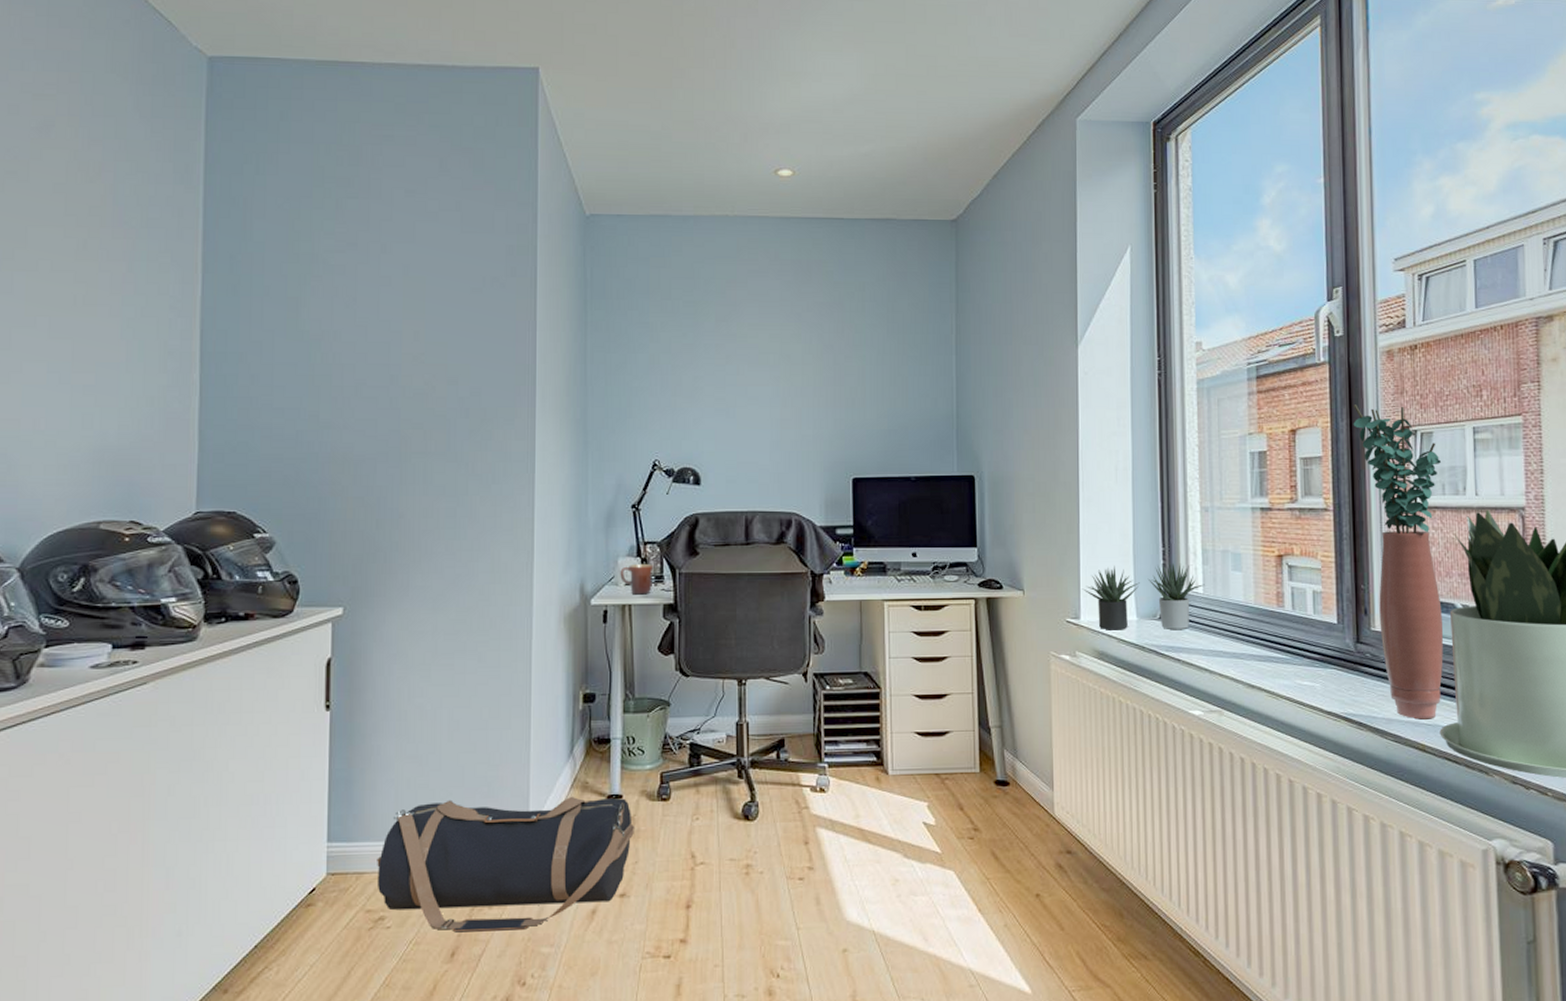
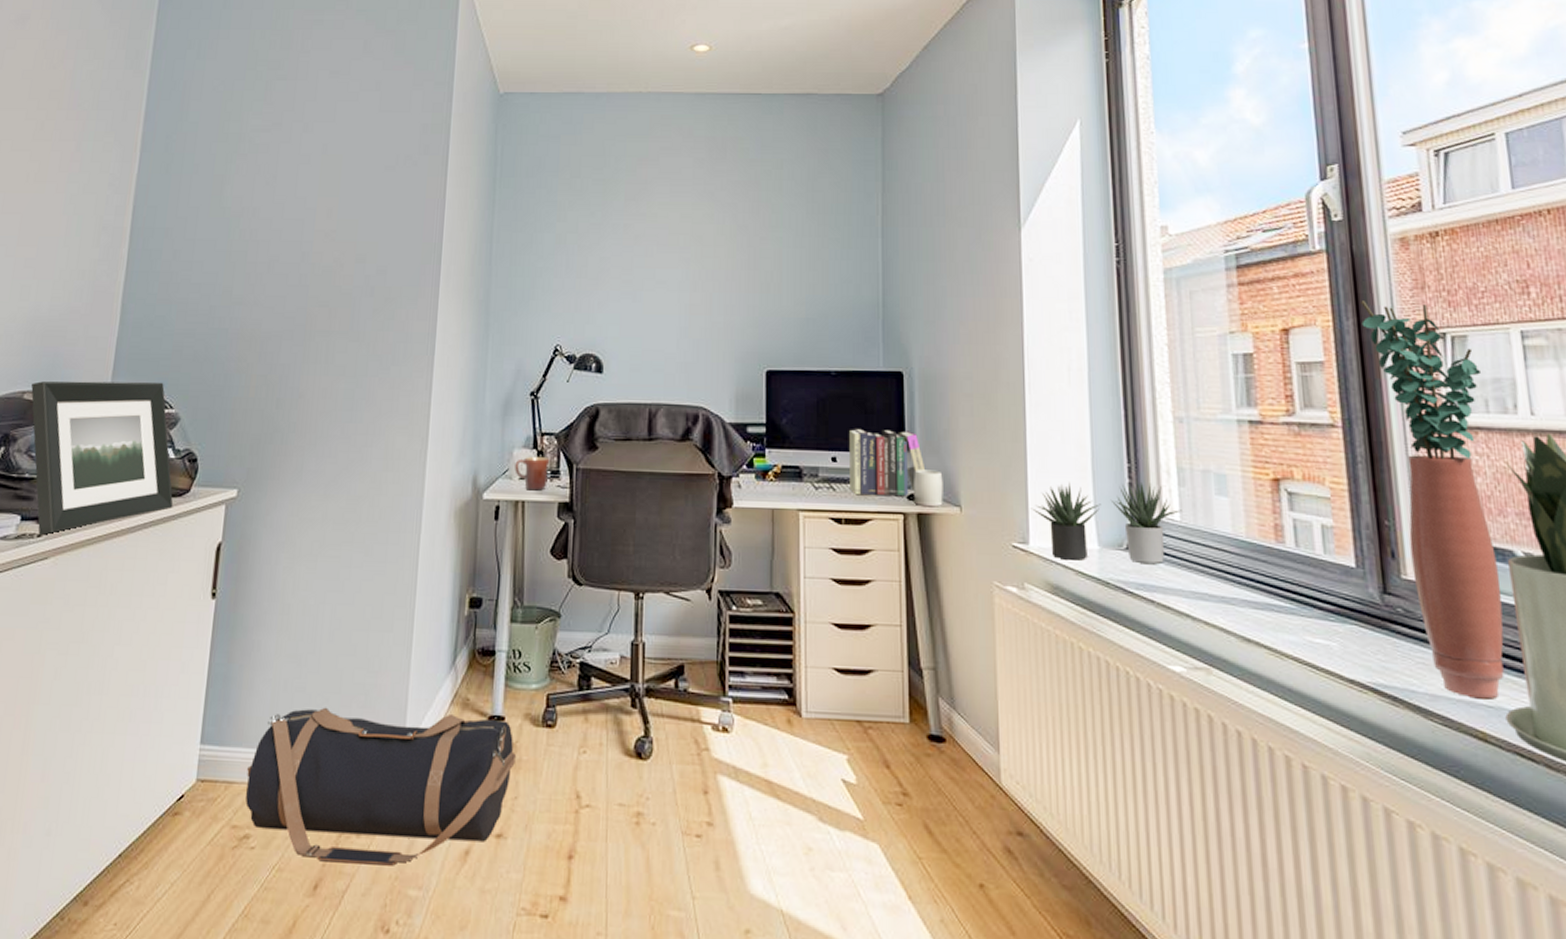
picture frame: none [107,507,277,661] -> present [31,381,173,535]
books: none [928,526,994,585] -> present [850,428,926,496]
mug: none [984,560,1009,592] -> present [914,469,943,507]

